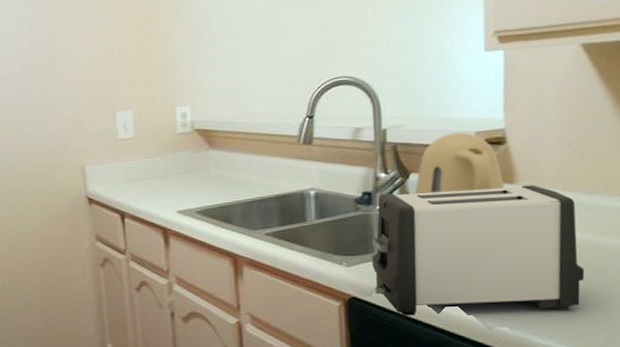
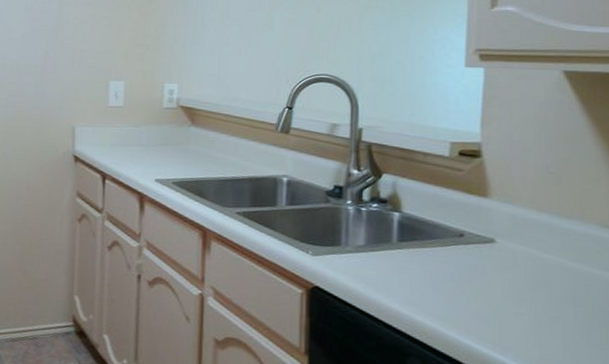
toaster: present [371,185,585,316] -> none [337,190,557,333]
kettle: present [414,132,505,194] -> none [385,140,477,201]

